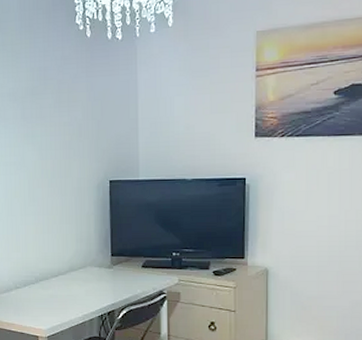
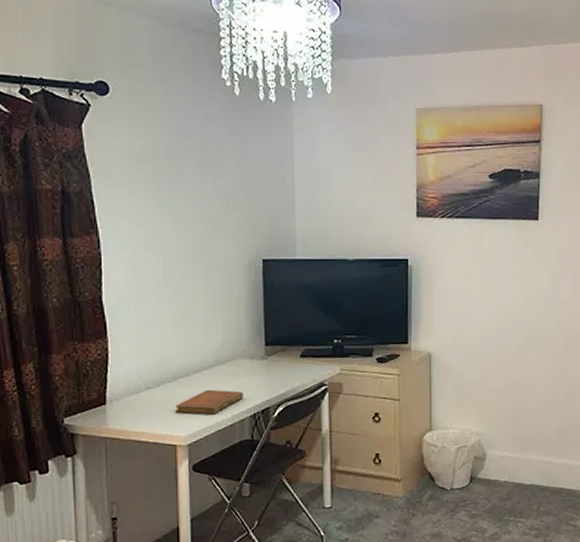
notebook: none [38,291,93,313] -> present [175,389,244,415]

